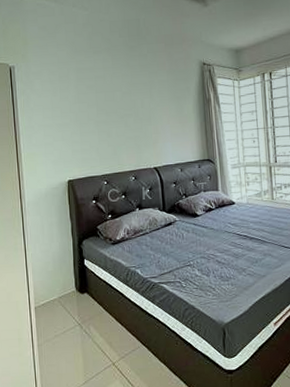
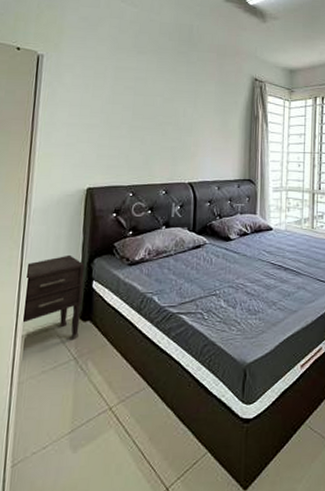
nightstand: none [30,238,79,310] -> present [23,254,85,341]

